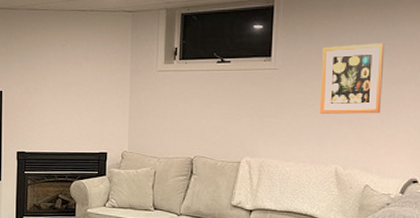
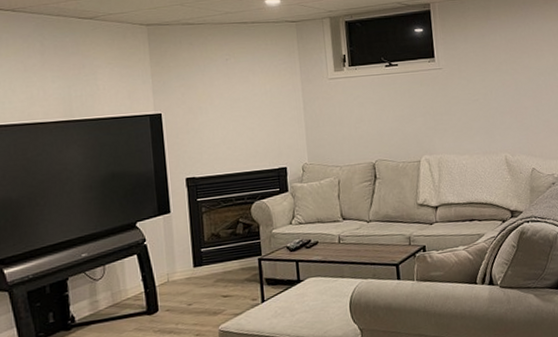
wall art: present [319,43,385,114] -> none [478,39,534,107]

